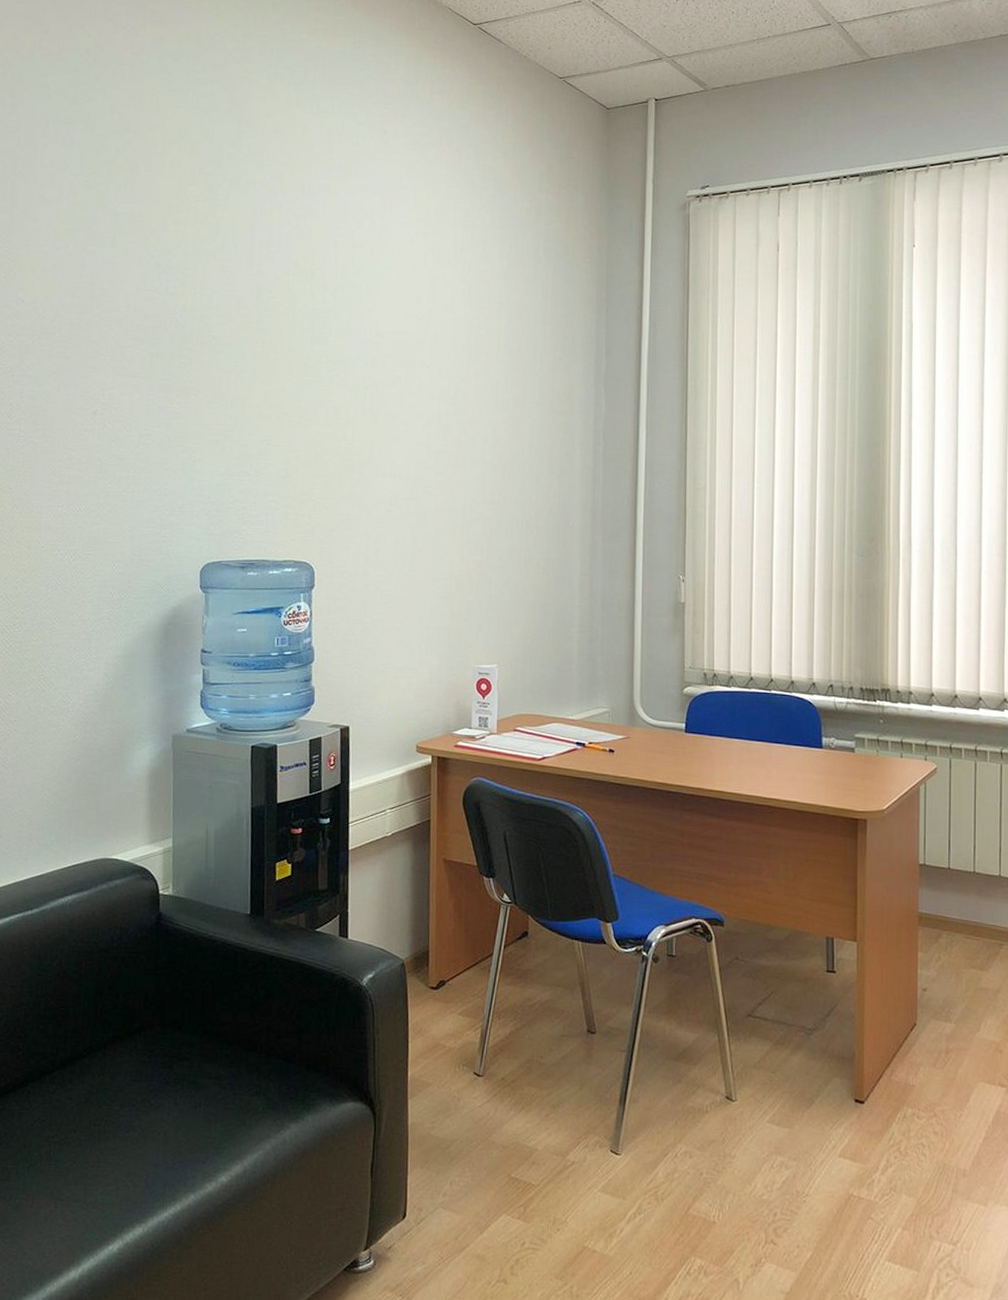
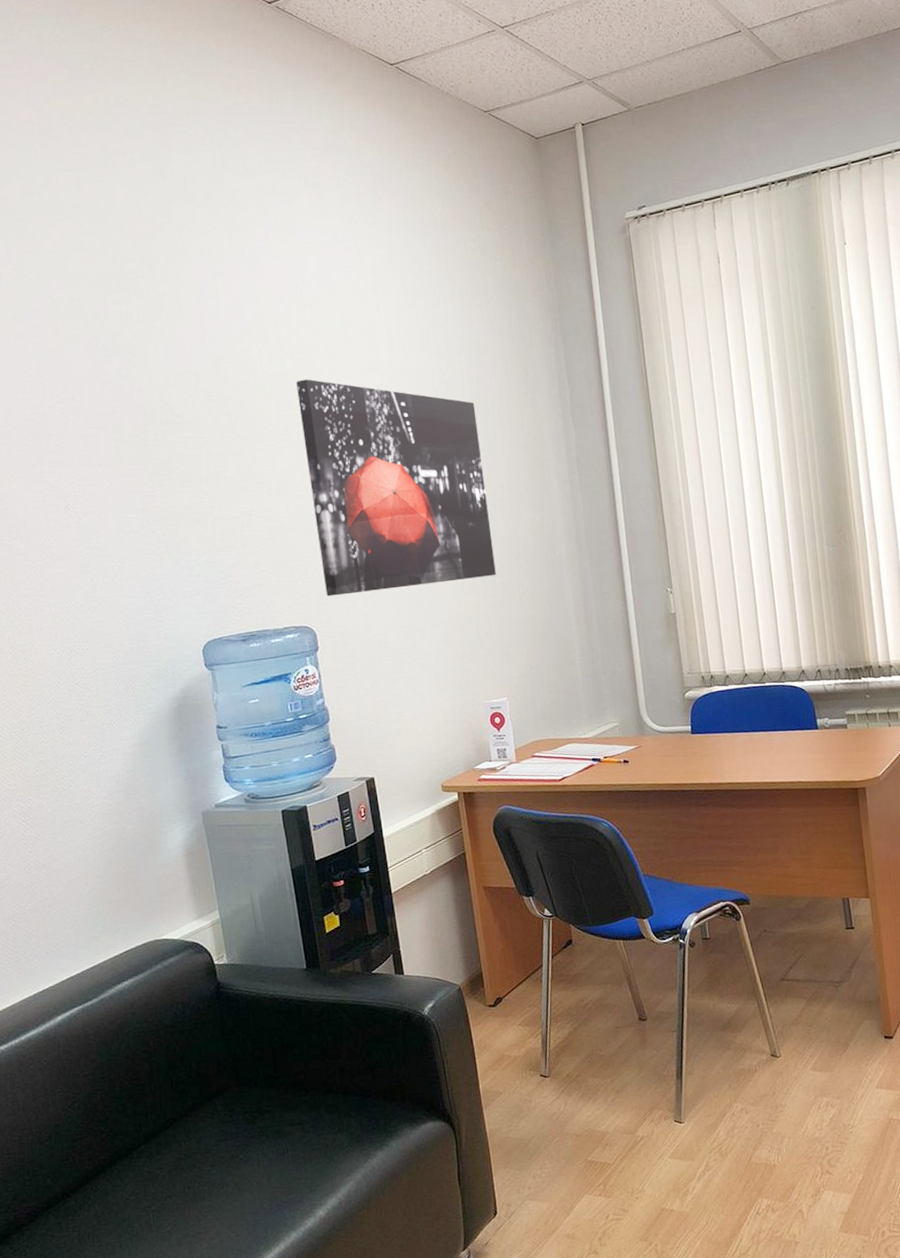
wall art: none [330,317,508,538] -> present [296,379,496,597]

